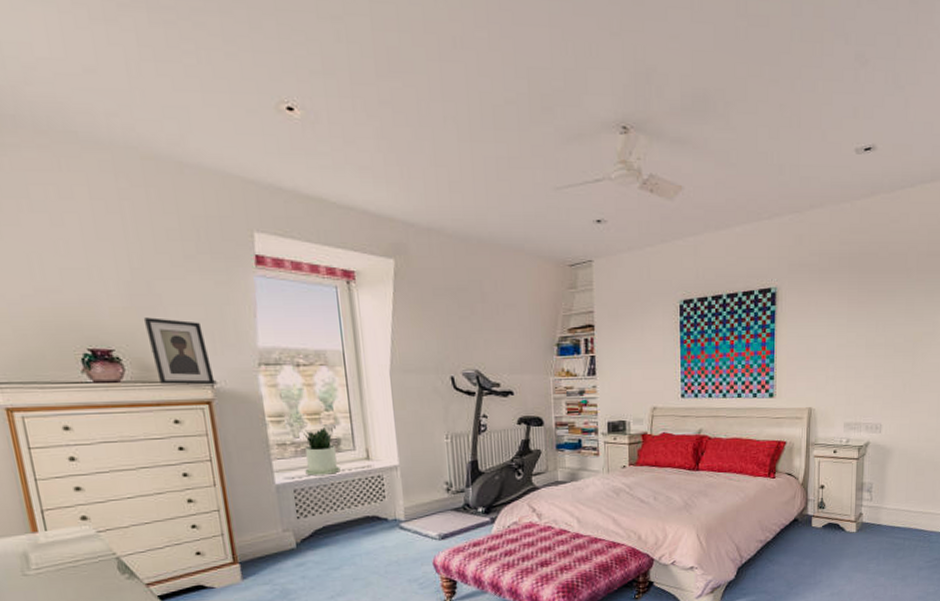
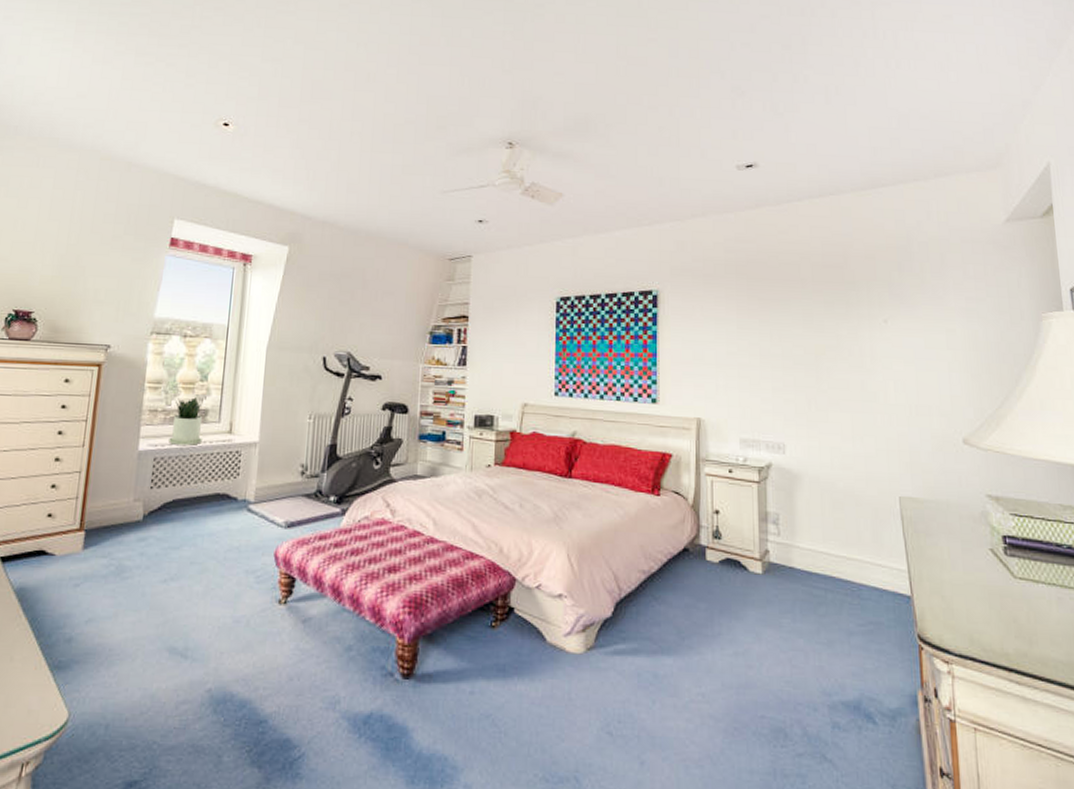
picture frame: present [143,317,215,386] -> none [62,286,111,349]

